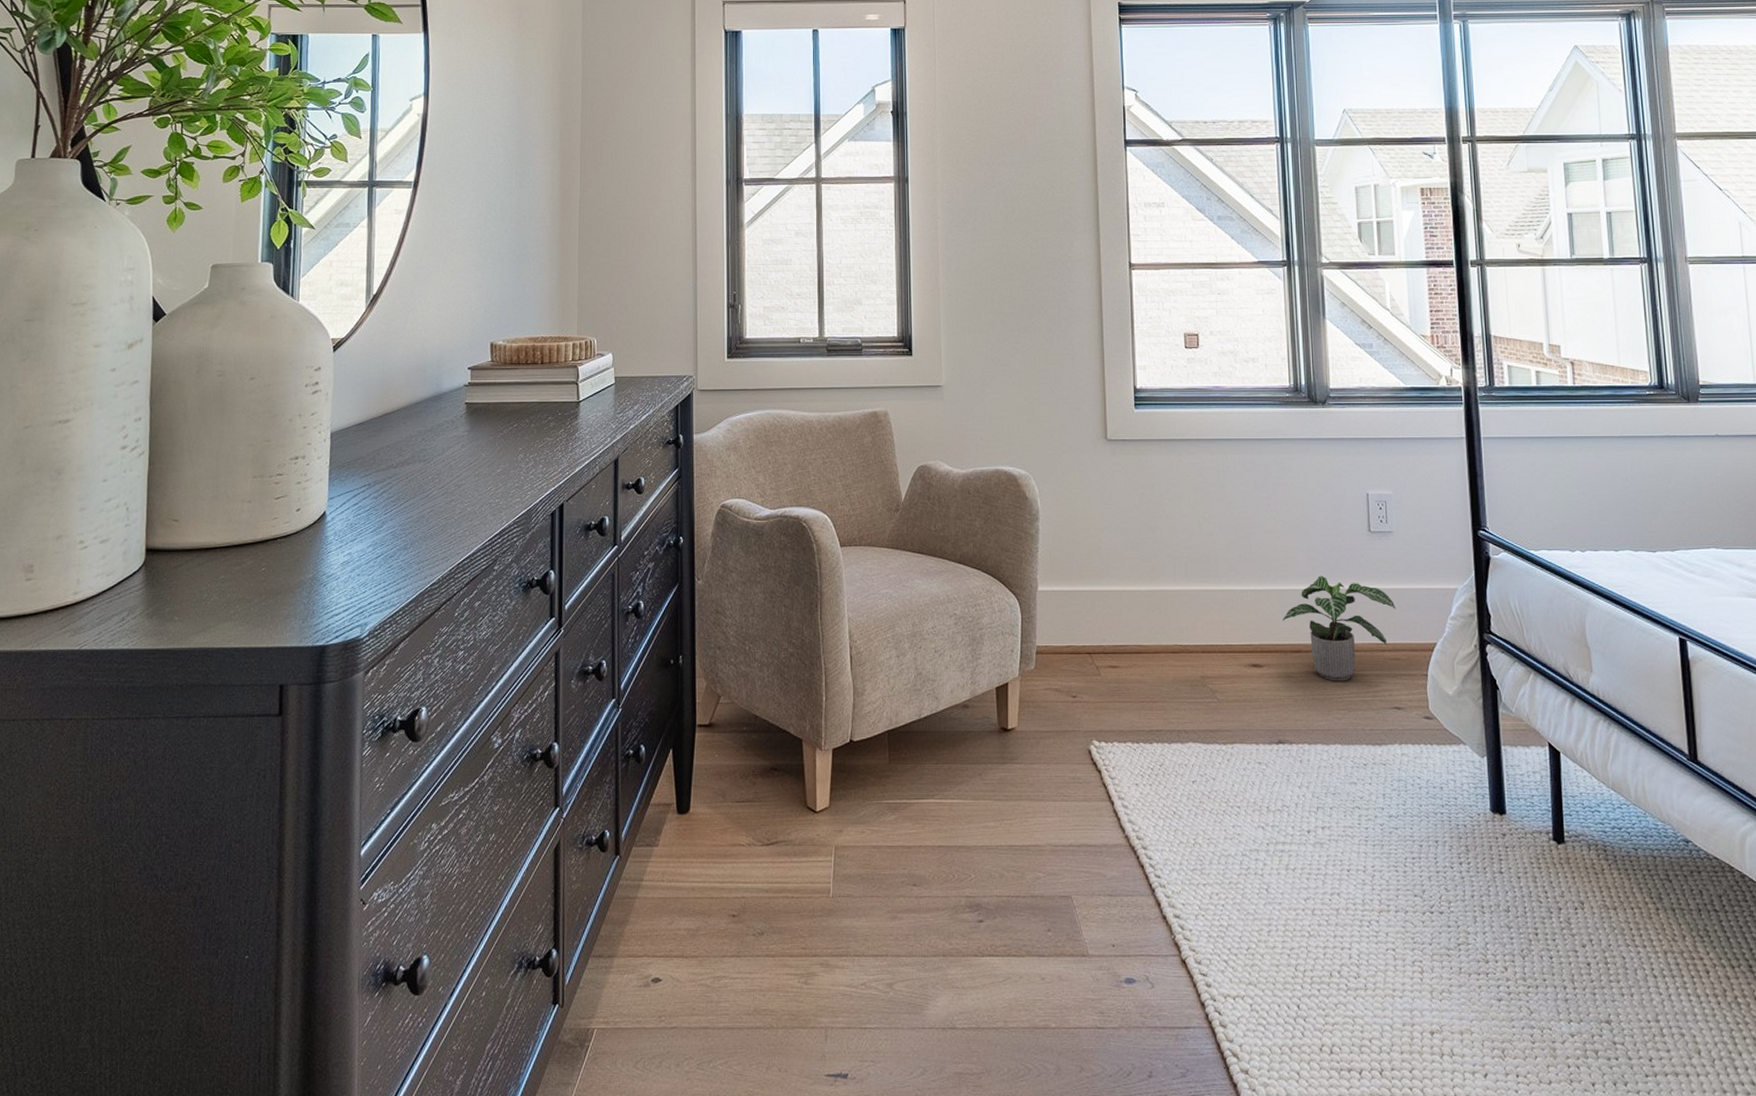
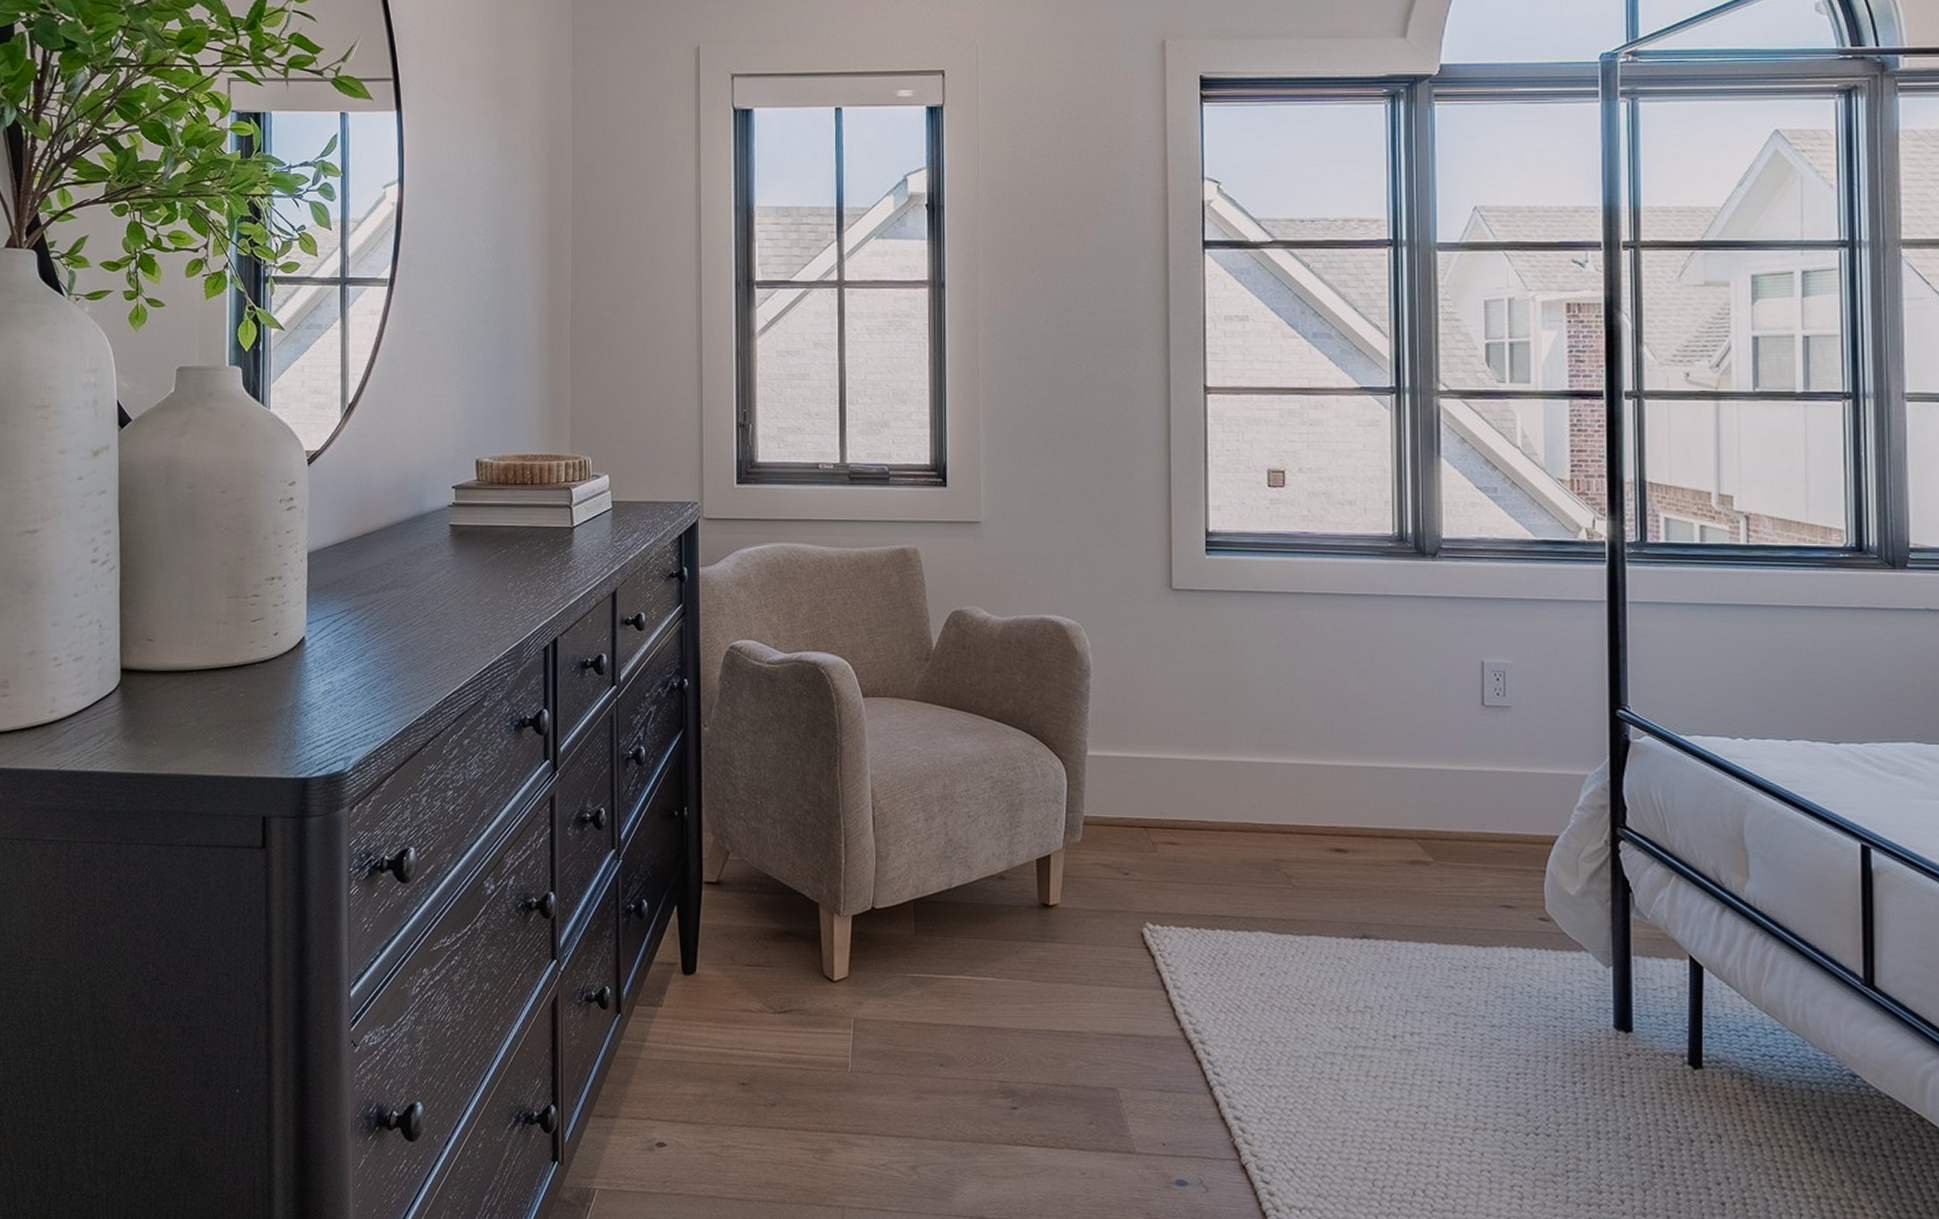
potted plant: present [1282,575,1396,681] -> none [1373,753,1511,873]

